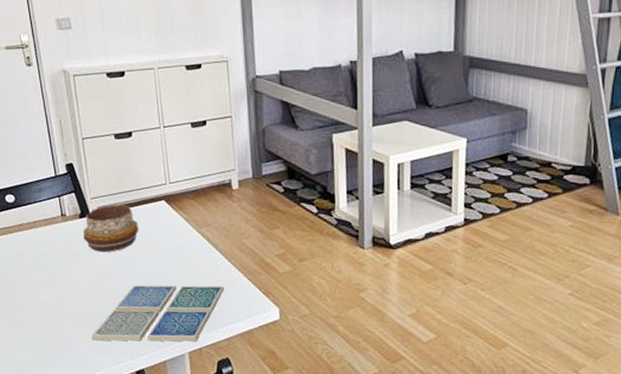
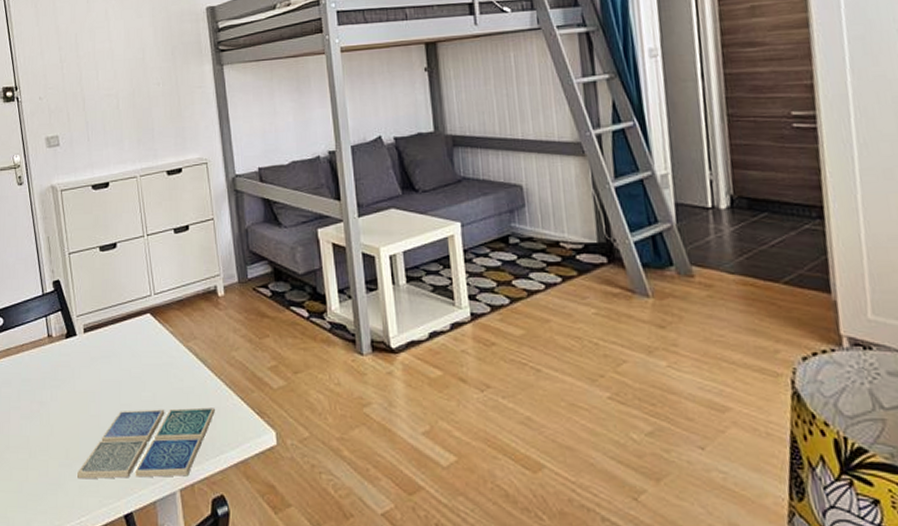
decorative bowl: present [84,205,139,253] -> none [69,322,125,375]

